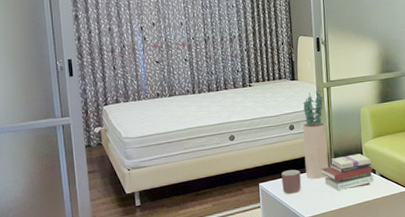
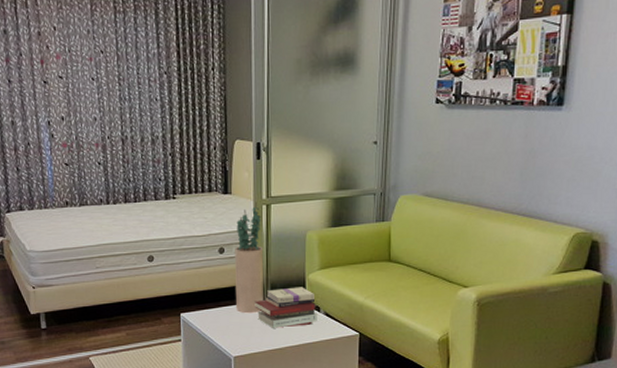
mug: present [281,169,302,195] -> none [207,300,231,330]

